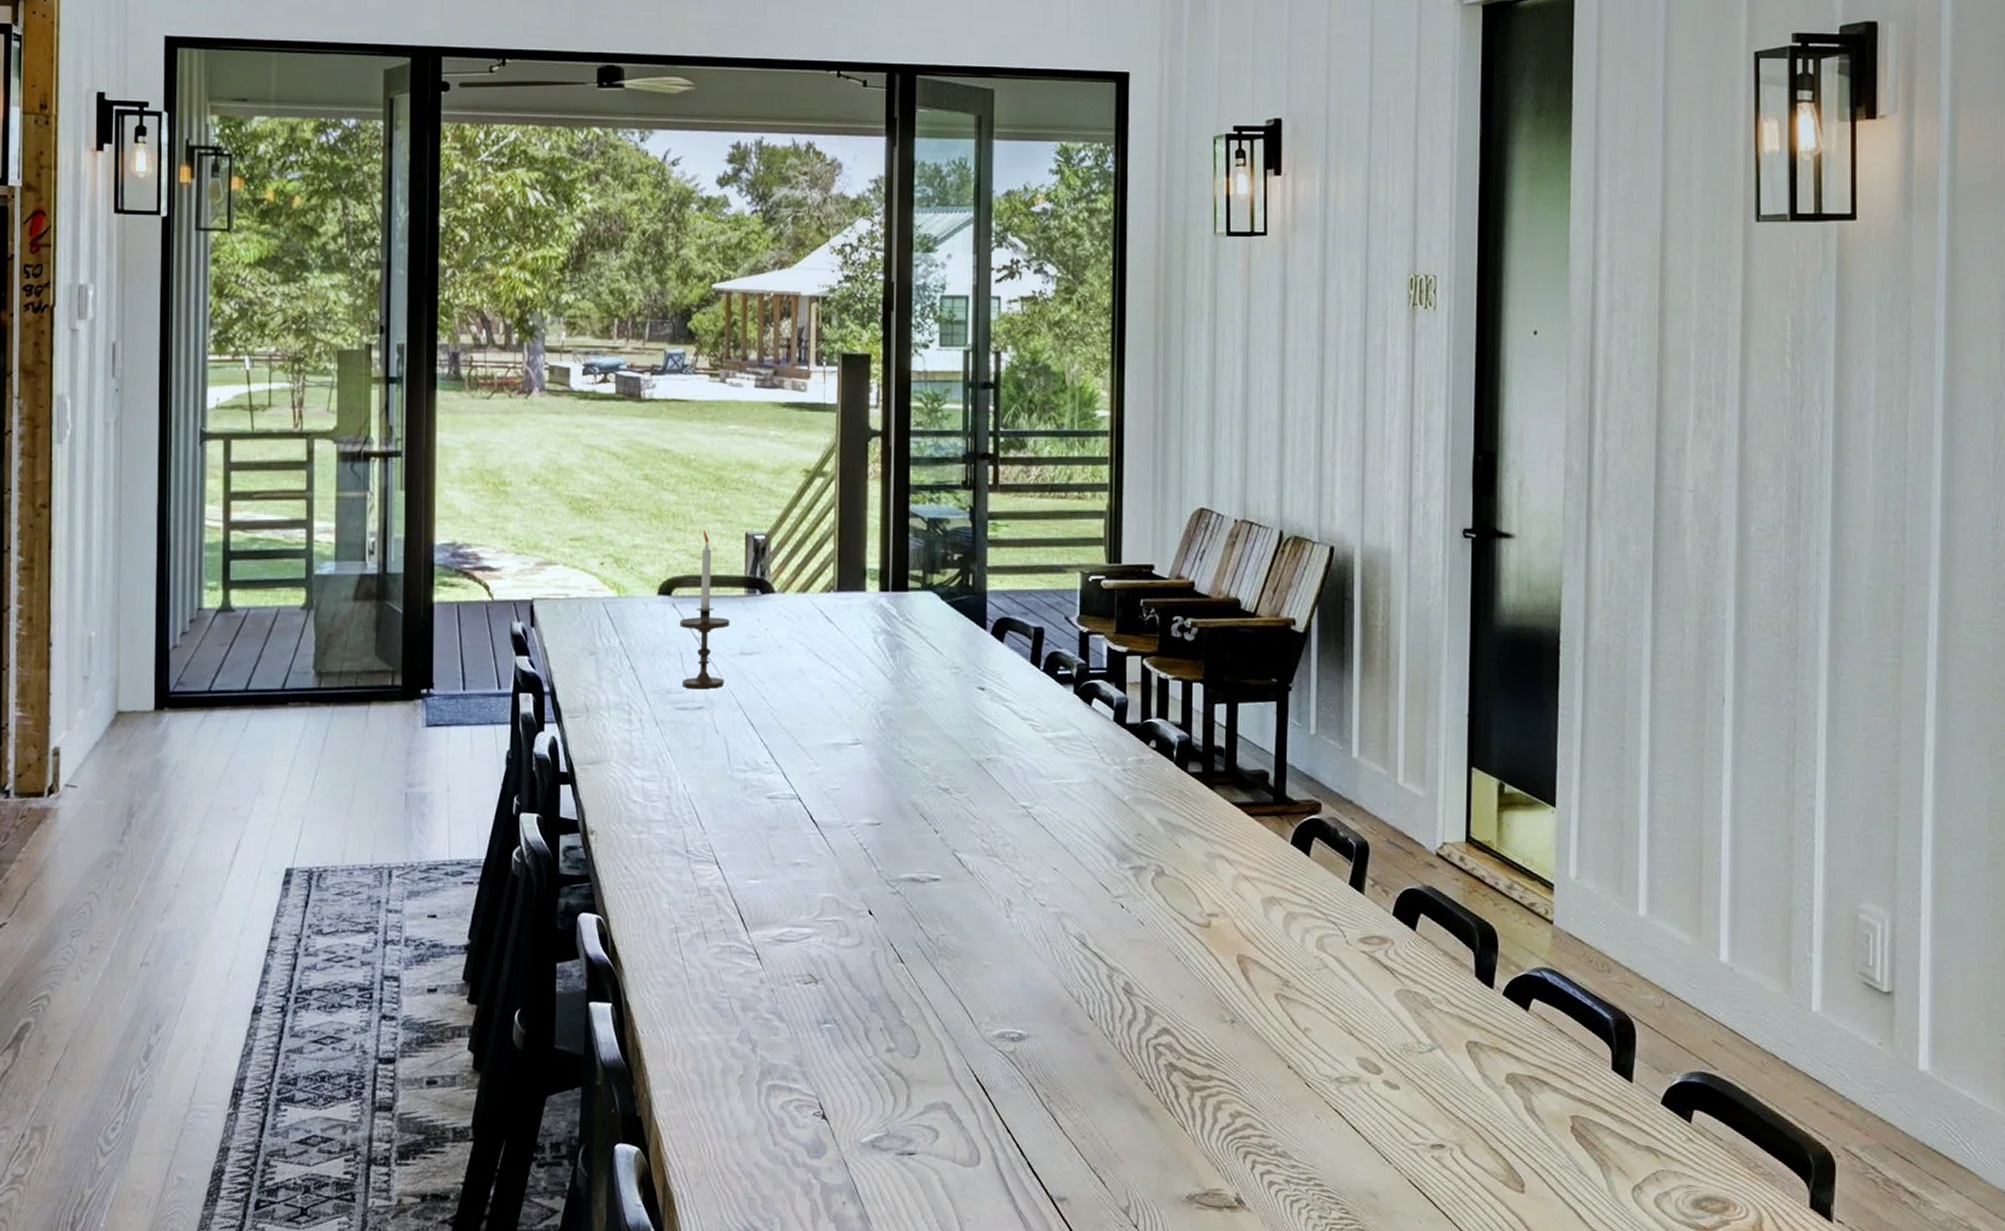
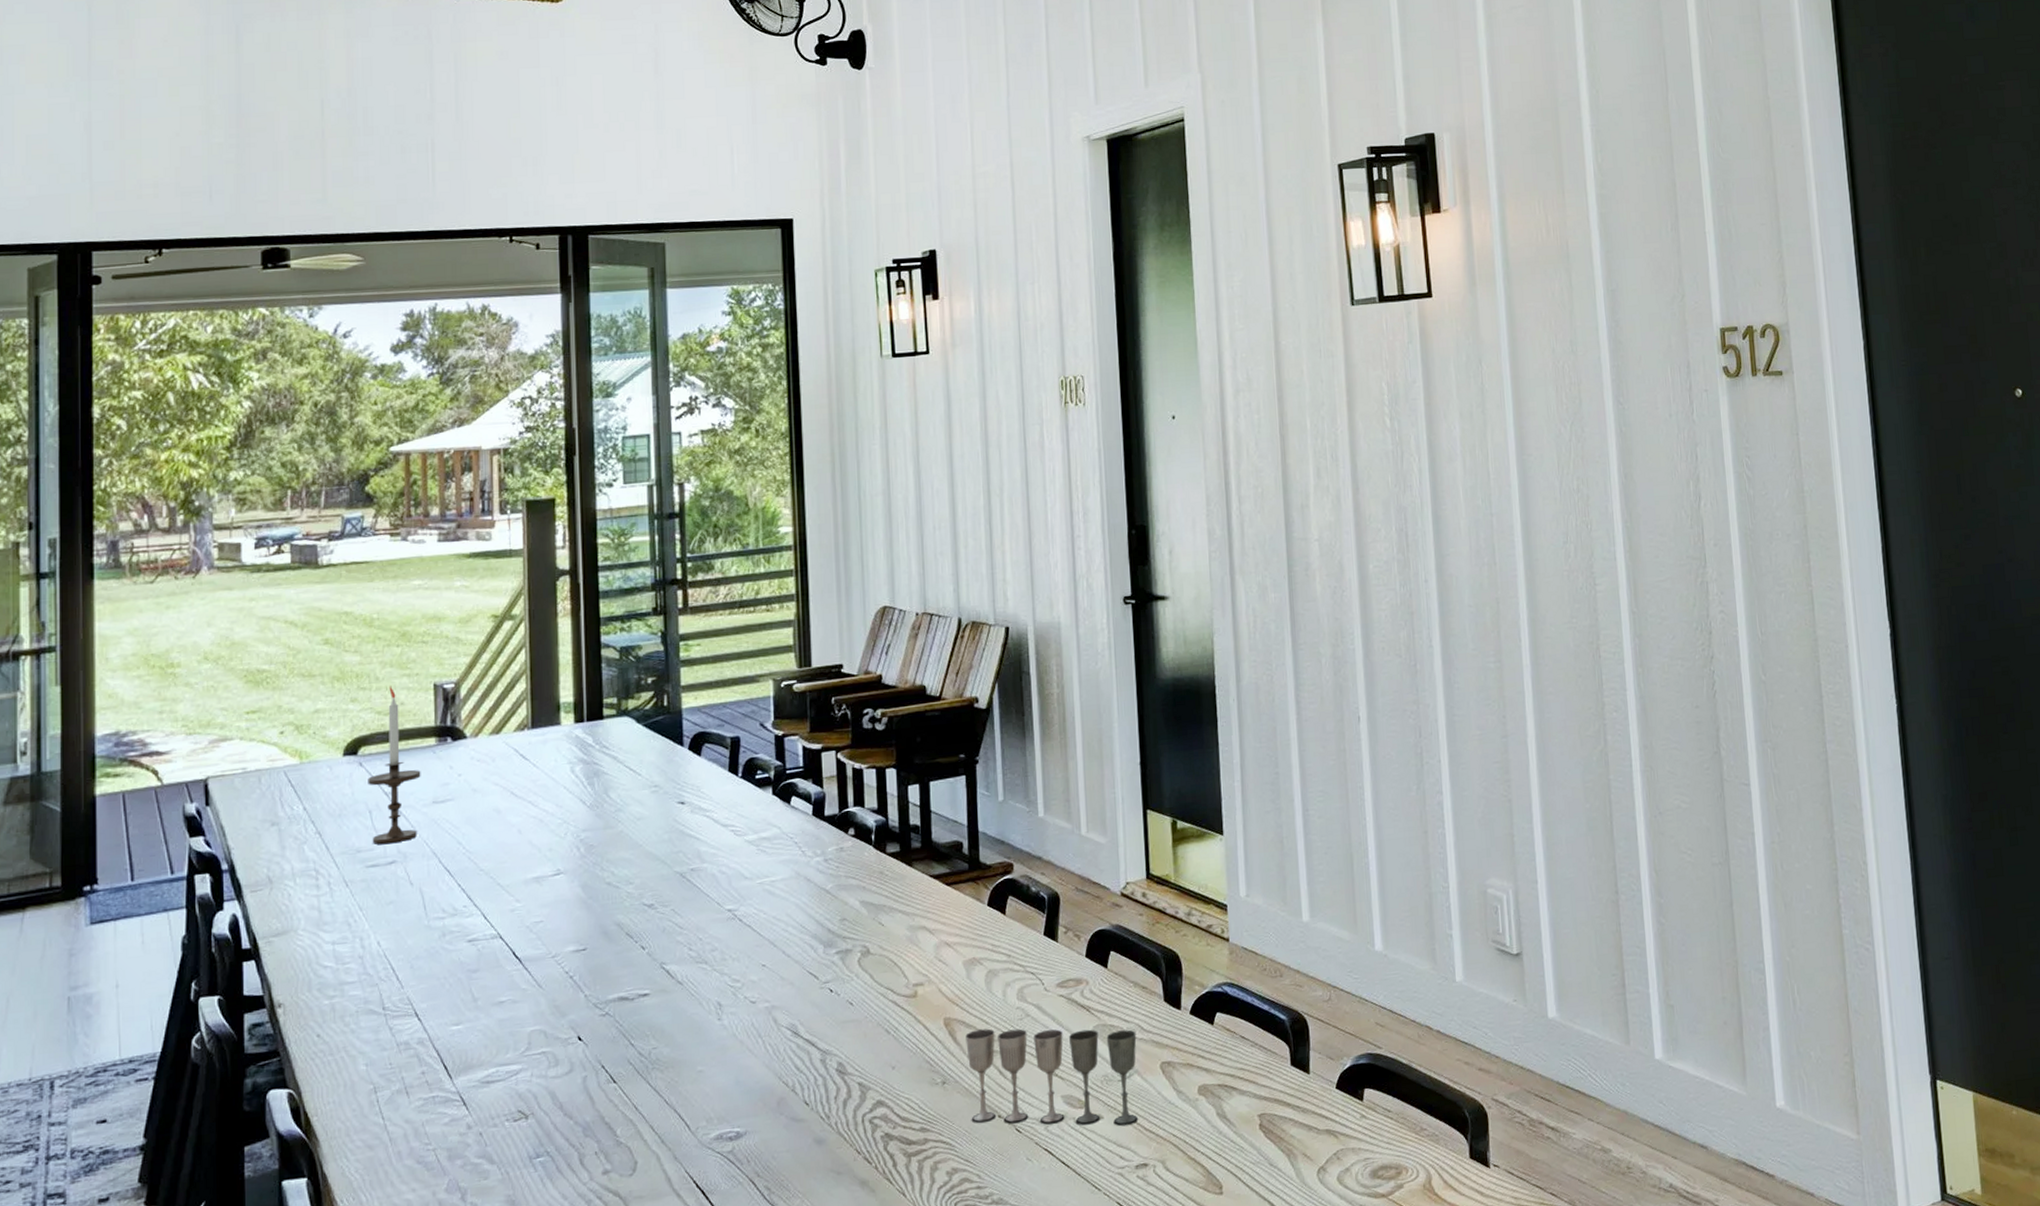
wine glass: none [1259,972,1442,1102] -> present [965,1028,1139,1127]

